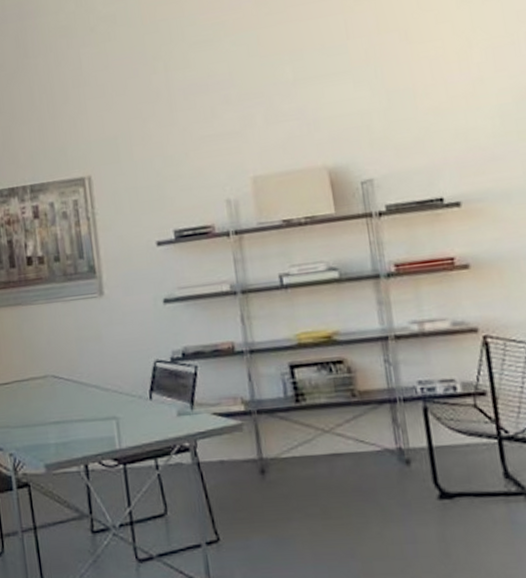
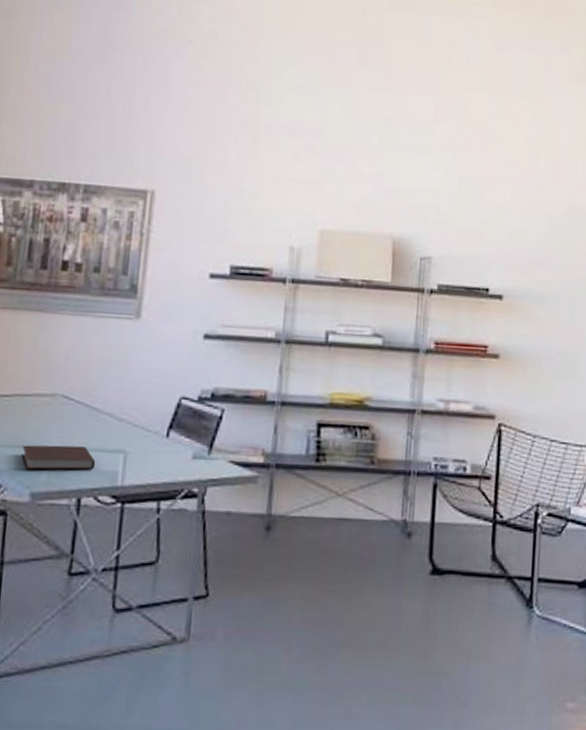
notebook: none [29,418,94,445] -> present [21,445,96,470]

